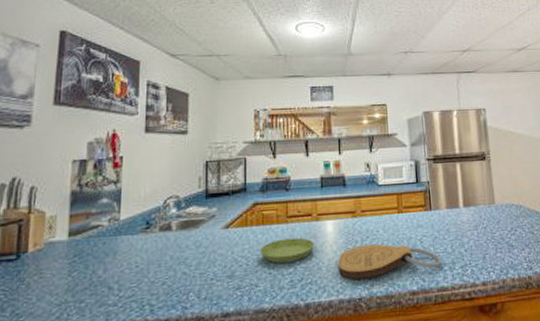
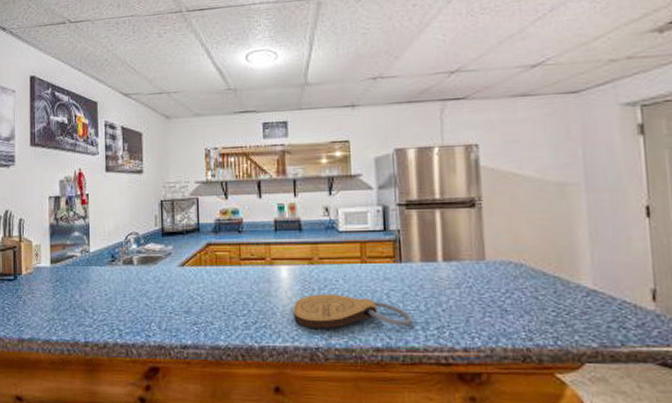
saucer: present [260,237,315,263] -> none [214,281,269,304]

